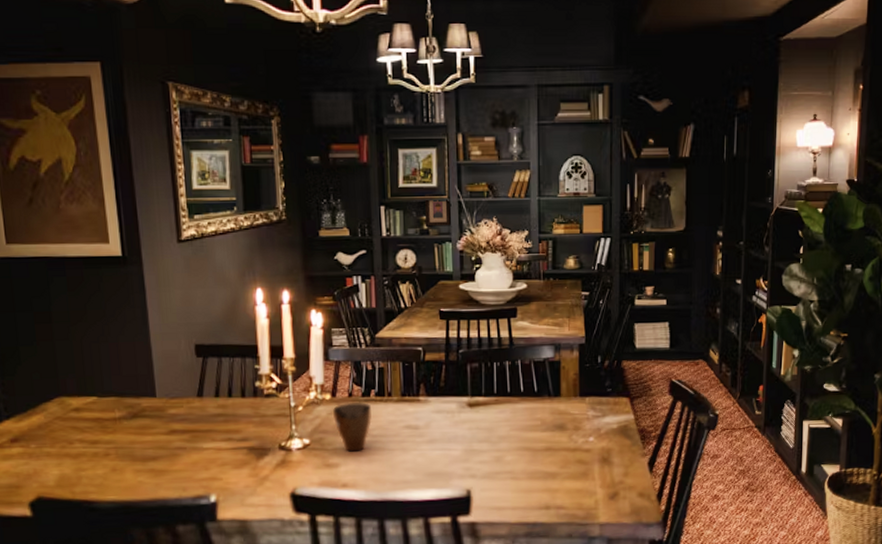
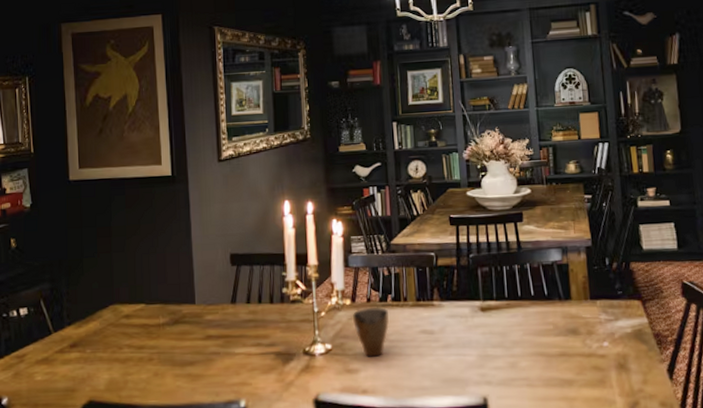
picture frame: present [425,193,451,227] -> none [432,108,457,139]

